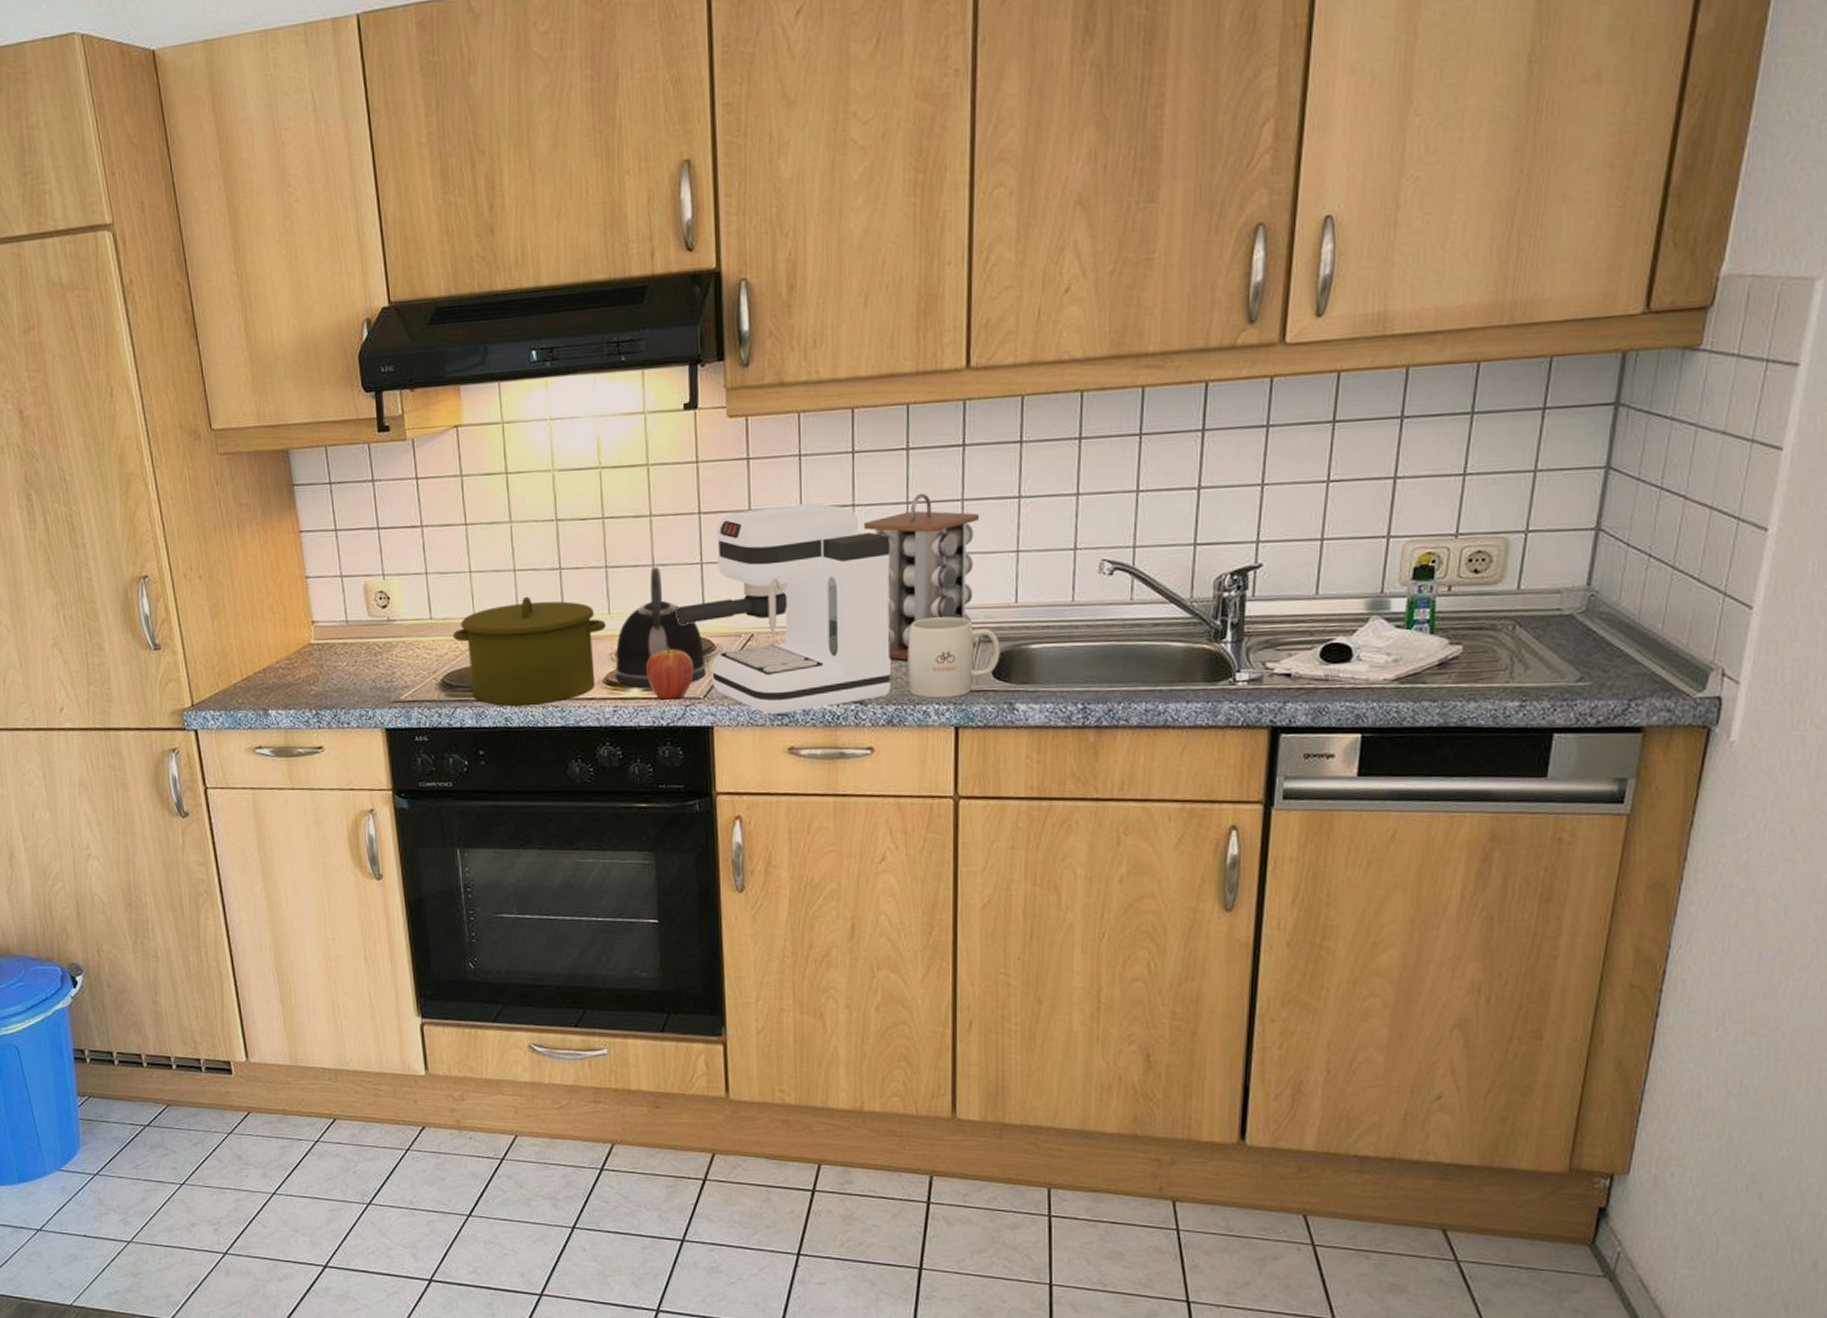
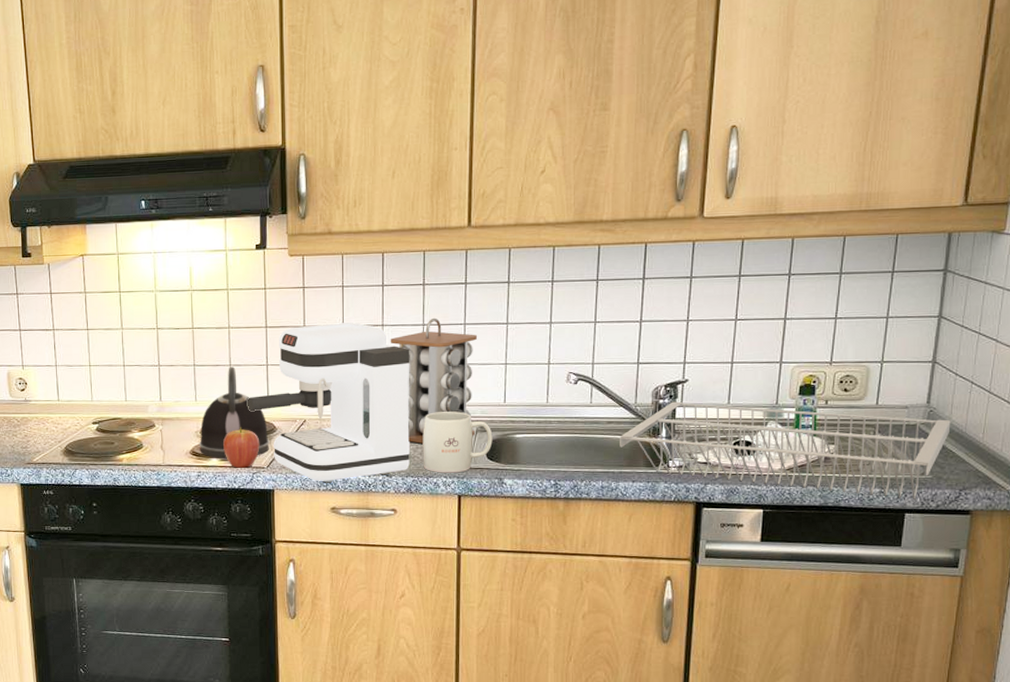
cooking pot: present [452,596,606,706] -> none [75,385,193,469]
dish rack: none [1170,593,1619,715] -> present [620,401,951,499]

